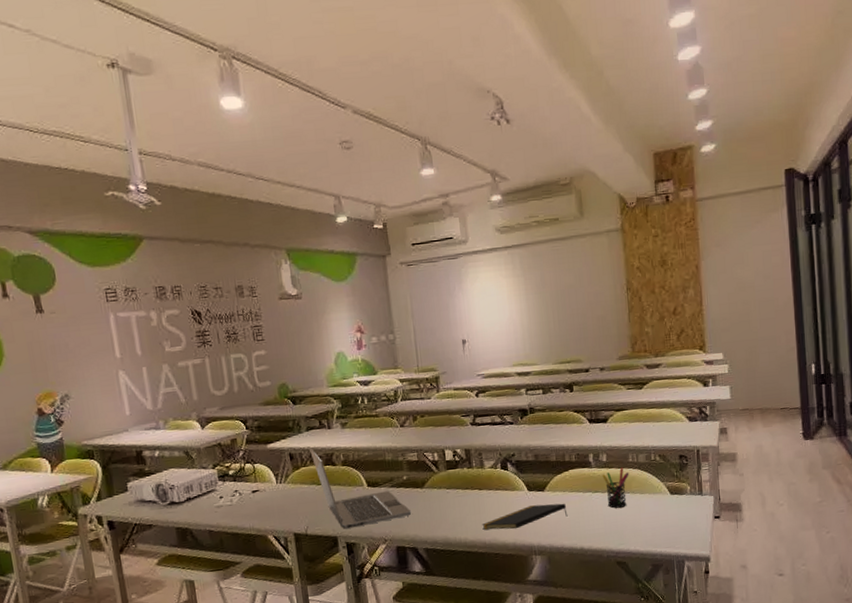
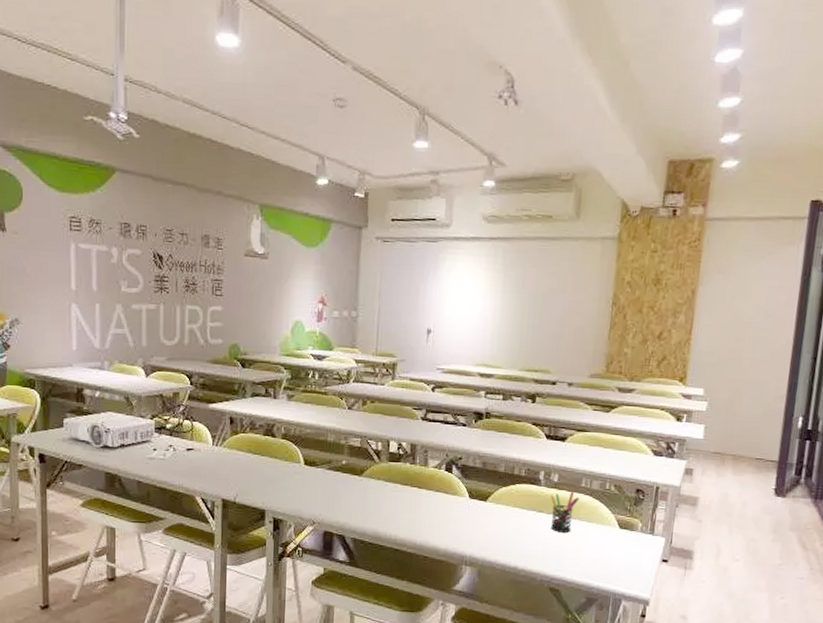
laptop: present [309,446,412,529] -> none [251,413,345,504]
notepad: present [482,503,568,530] -> none [415,514,507,535]

